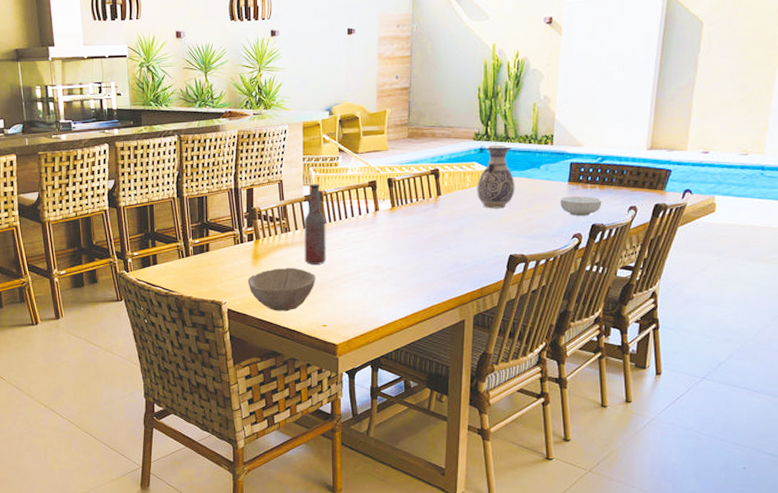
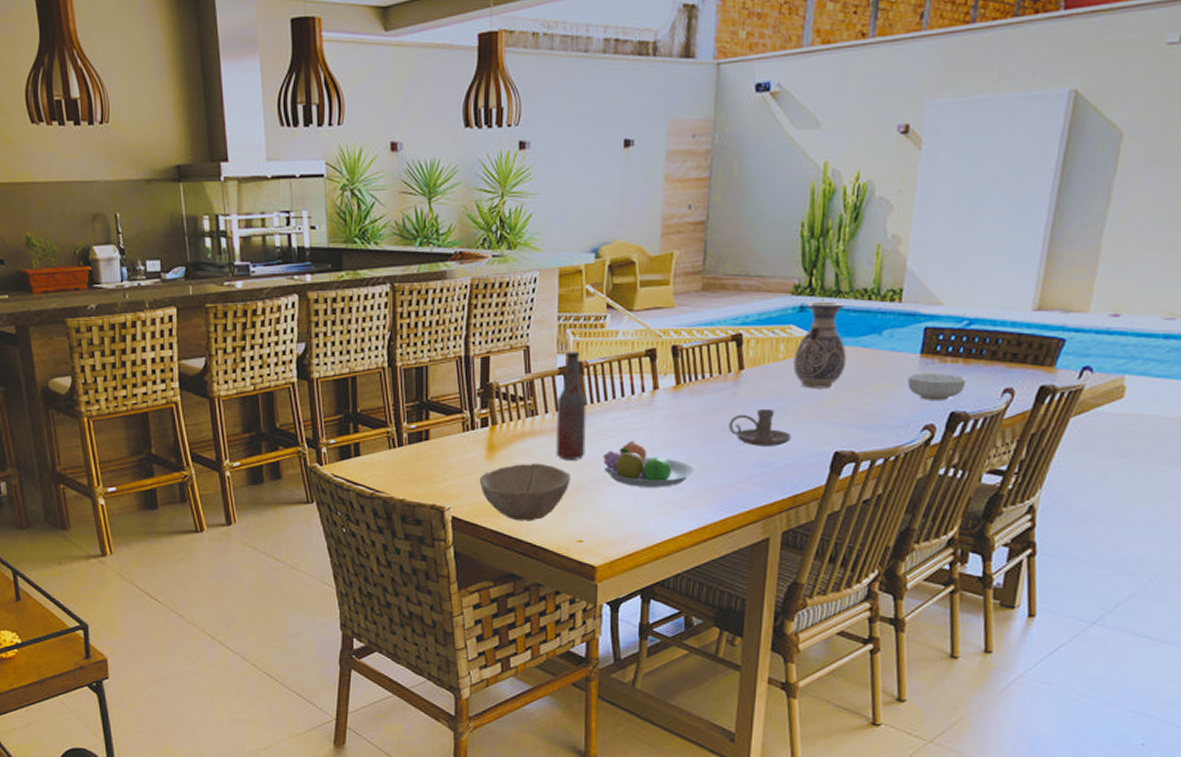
fruit bowl: none [339,249,408,284] -> present [602,441,695,487]
candle holder: none [432,224,478,252] -> present [729,408,792,446]

